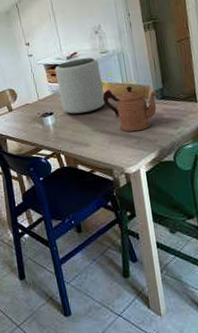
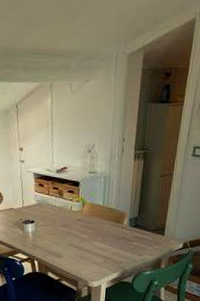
plant pot: present [55,57,105,115] -> none [43,174,86,228]
coffeepot: present [102,85,159,132] -> none [82,208,133,252]

